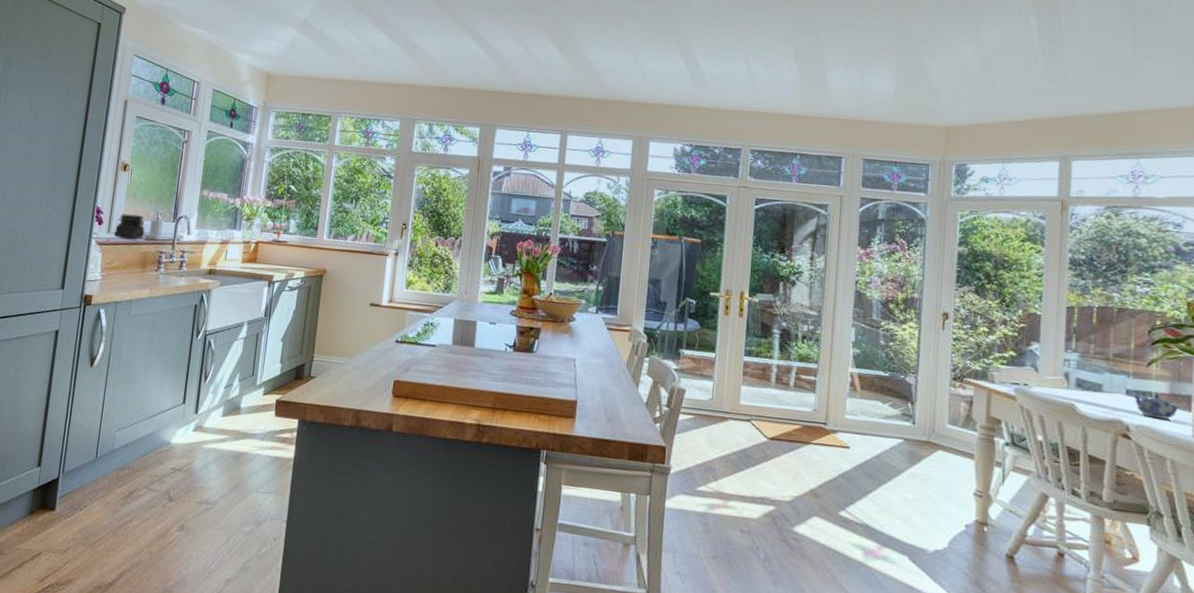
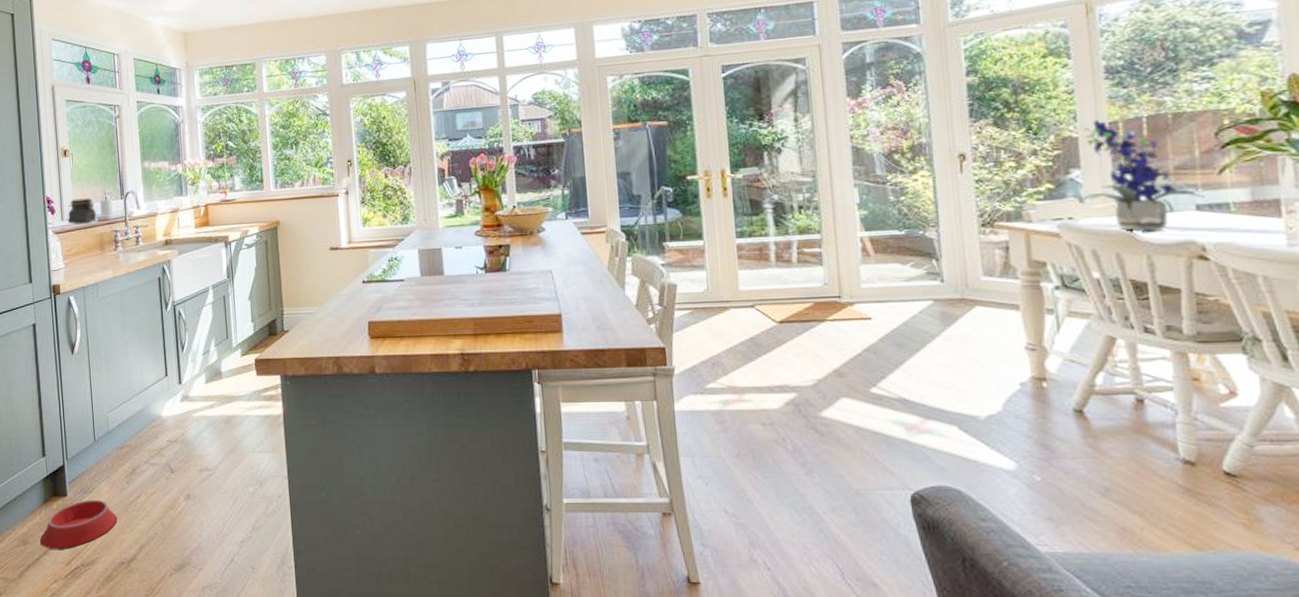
pet bowl: none [16,517,104,565] -> present [40,499,117,549]
flower arrangement: none [1034,302,1134,408] -> present [1078,119,1205,231]
teapot: present [1133,394,1178,420] -> none [1206,204,1265,232]

